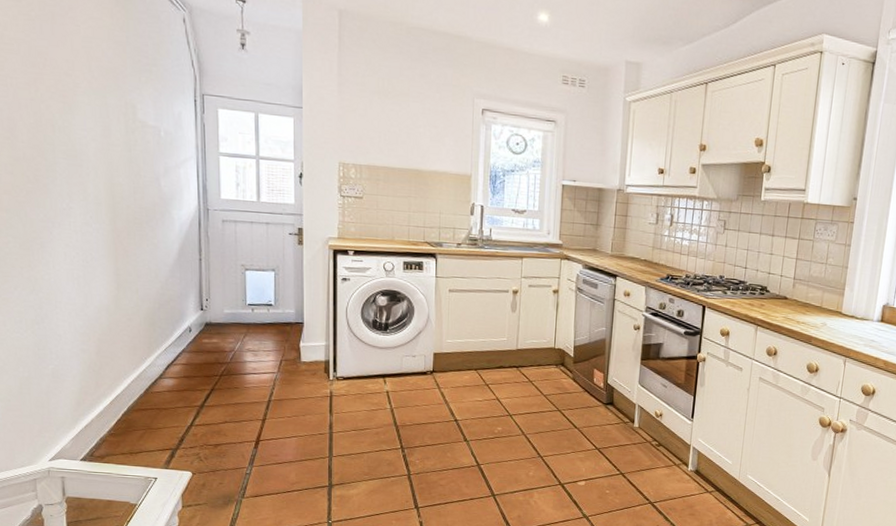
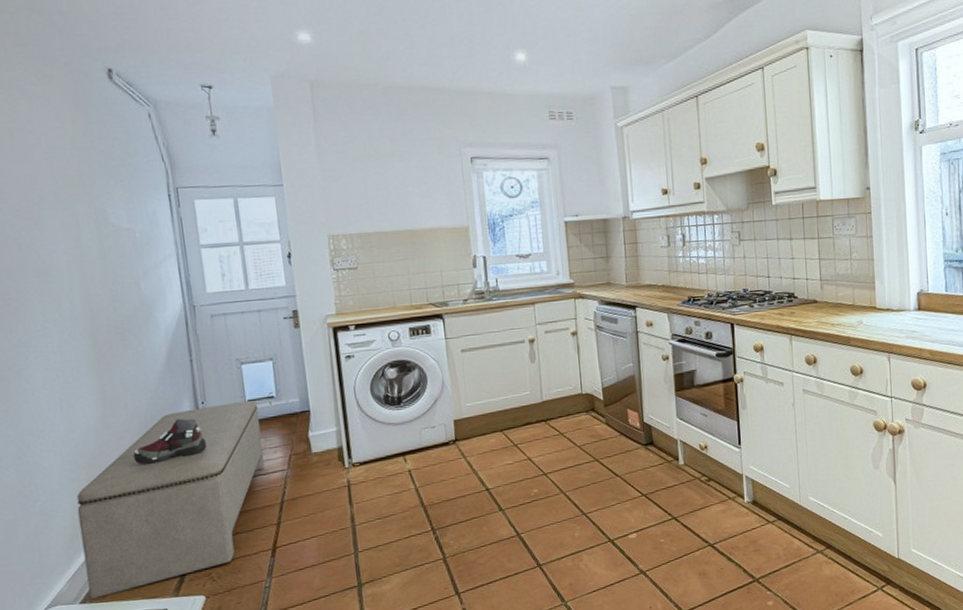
bench: none [85,304,258,458] -> present [76,400,265,599]
hiking boot: none [139,310,206,348] -> present [133,418,207,464]

